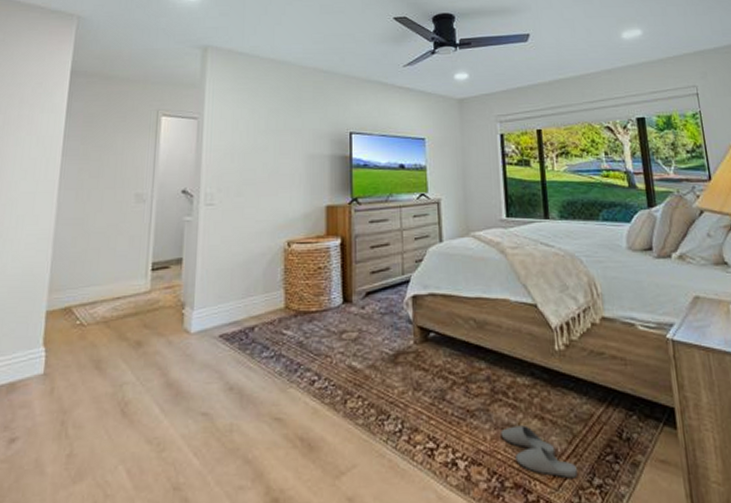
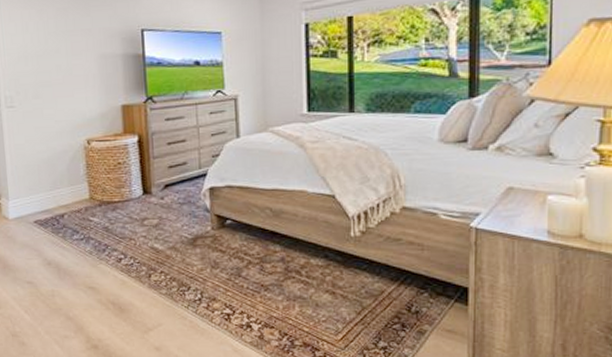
slippers: present [500,425,577,479] -> none [292,298,363,341]

